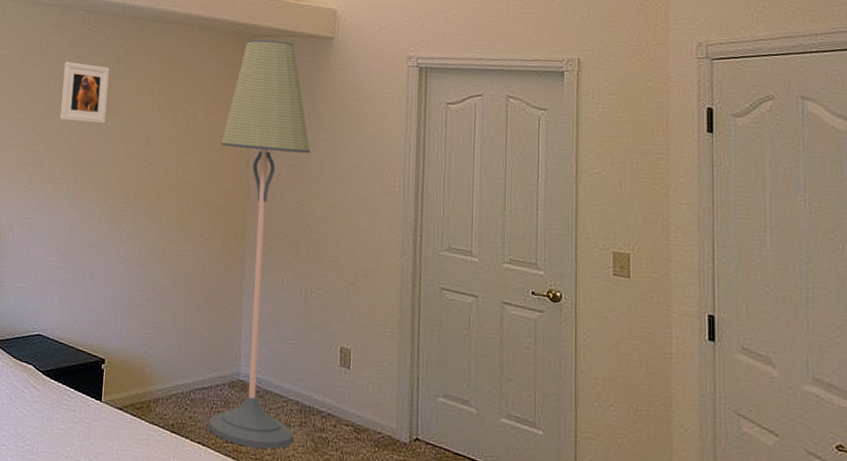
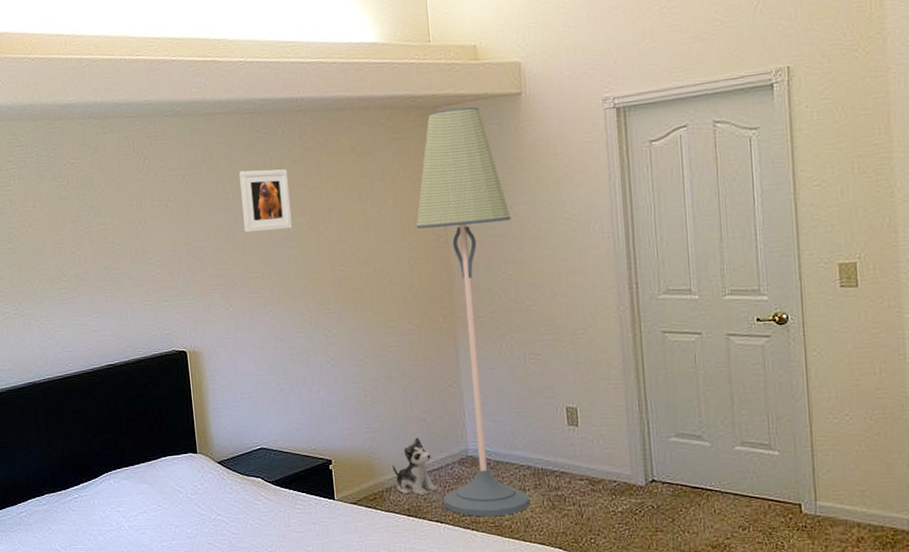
plush toy: none [163,351,205,413] -> present [392,437,438,495]

